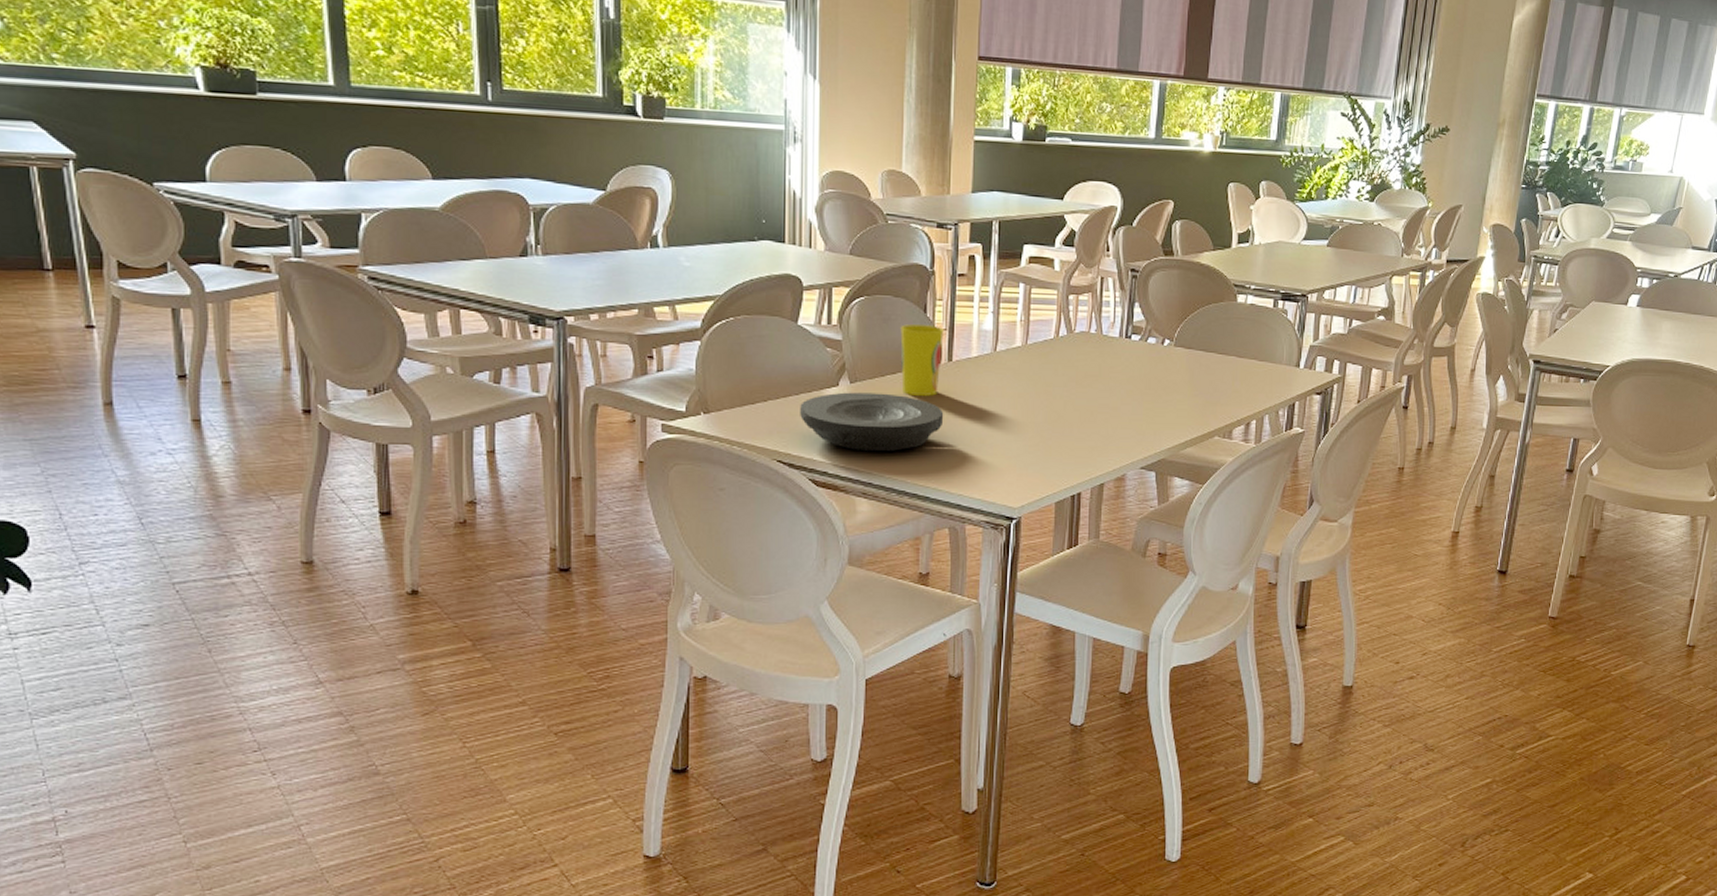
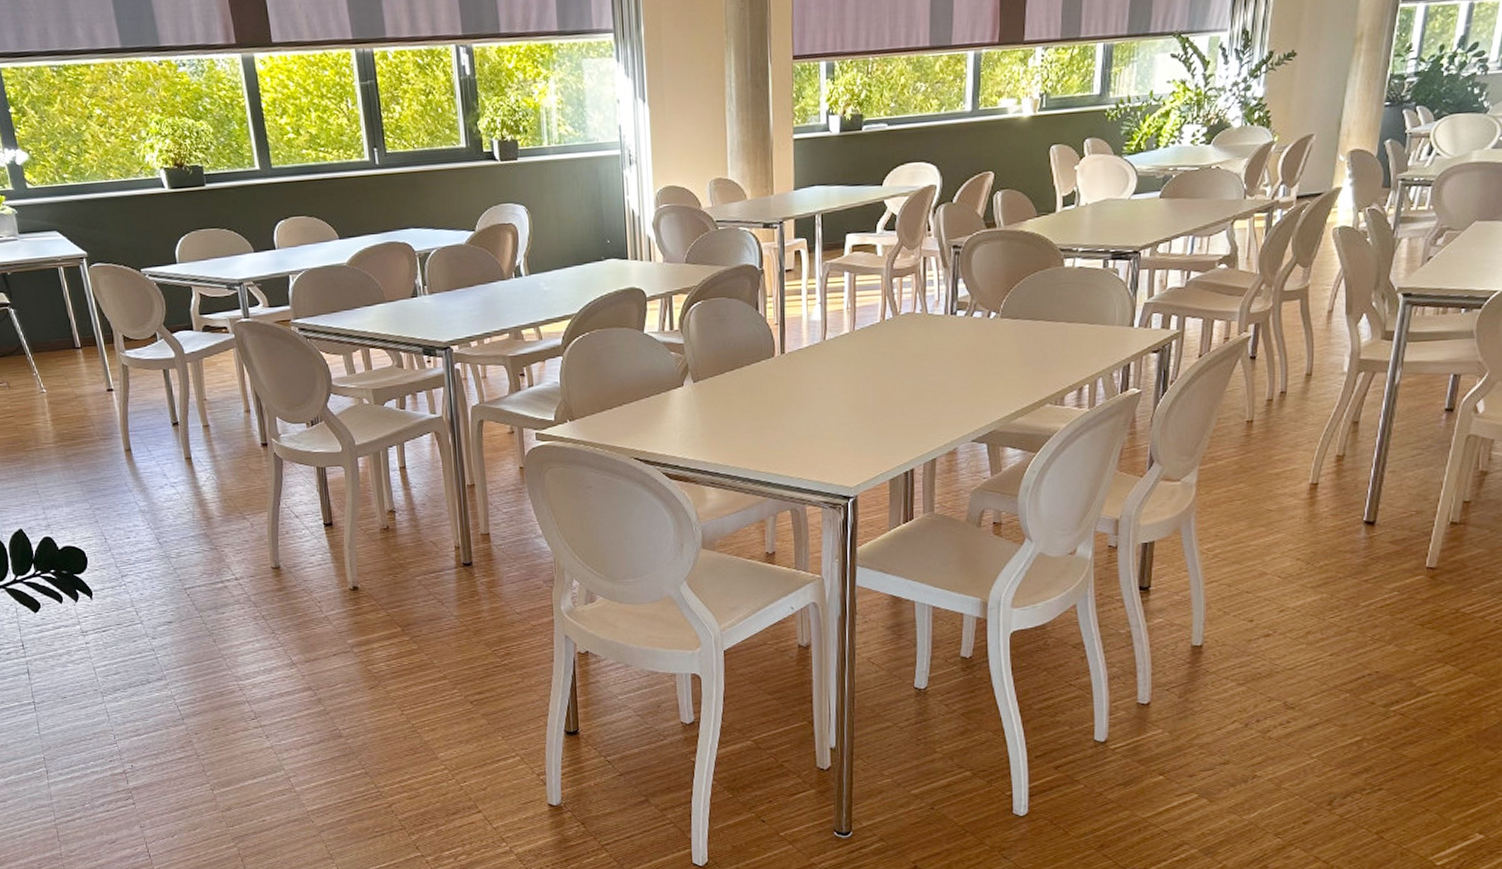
plate: present [800,392,944,452] -> none [651,389,780,445]
cup: present [900,324,944,397] -> none [735,321,776,390]

